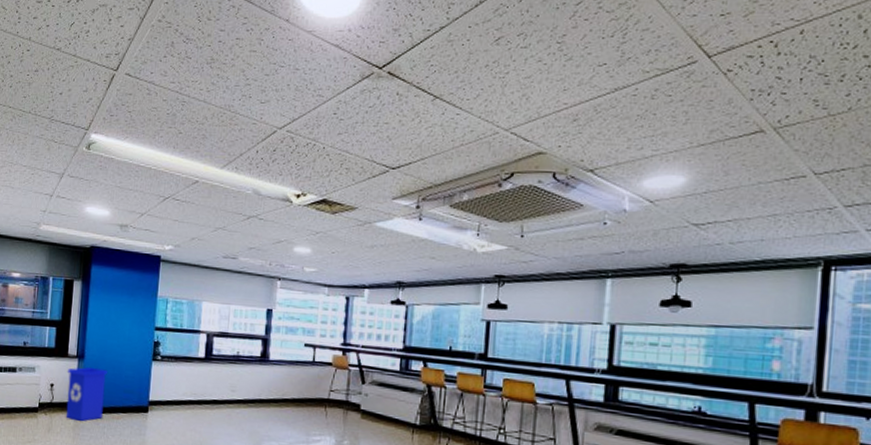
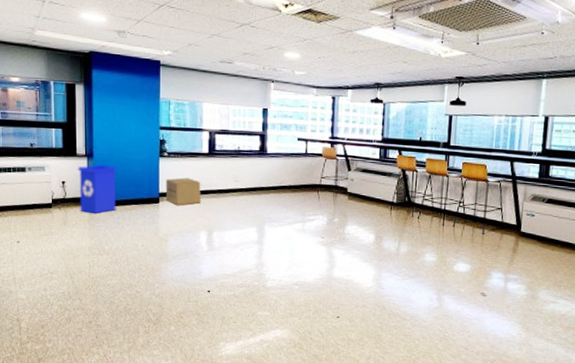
box: none [155,384,194,417] -> present [165,177,201,206]

